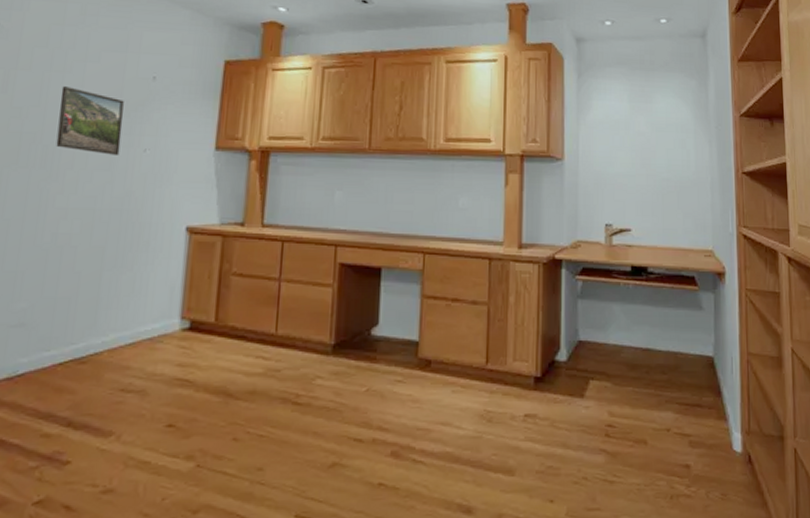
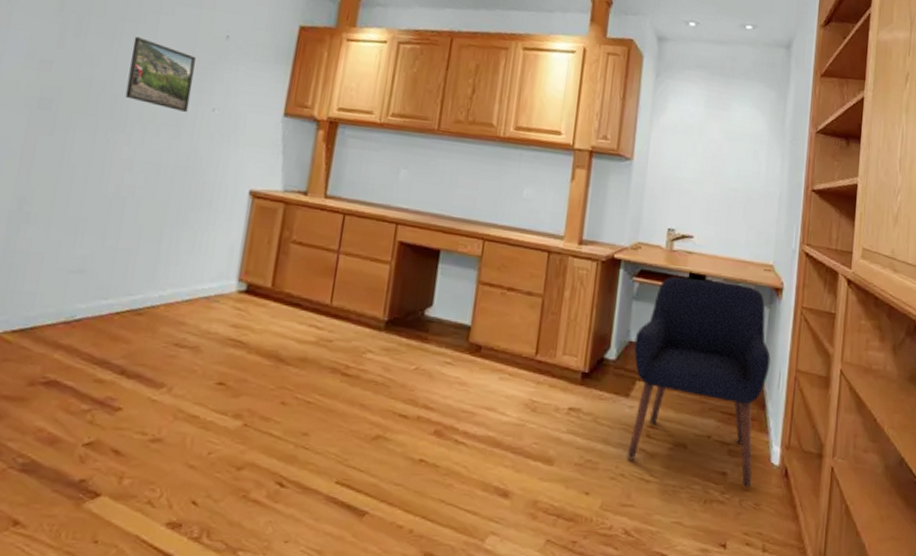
chair: none [584,272,721,478] -> present [627,277,771,488]

